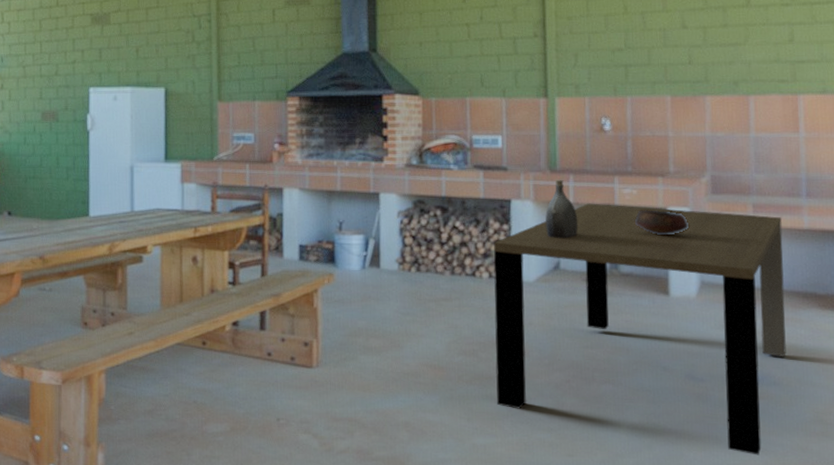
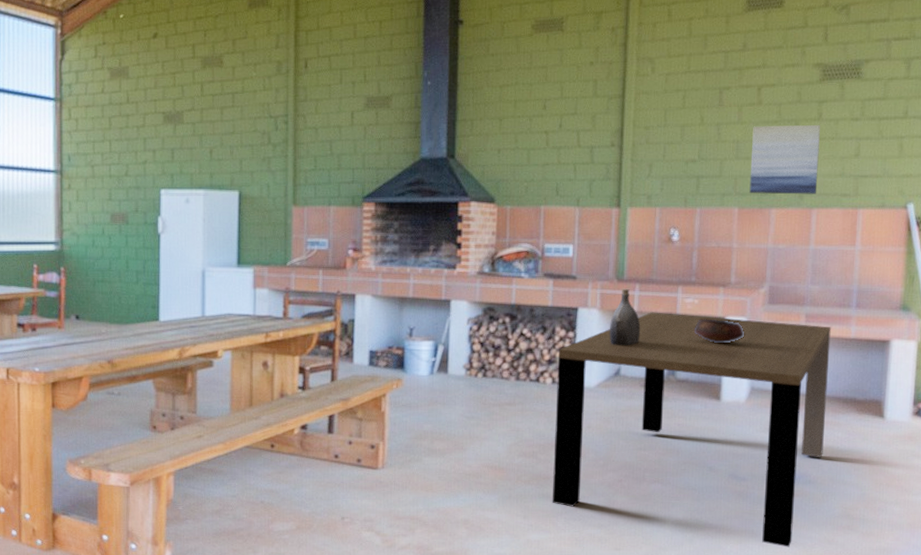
wall art: none [679,10,752,82] -> present [749,124,820,195]

